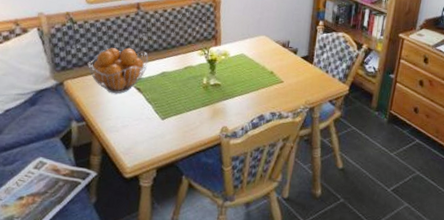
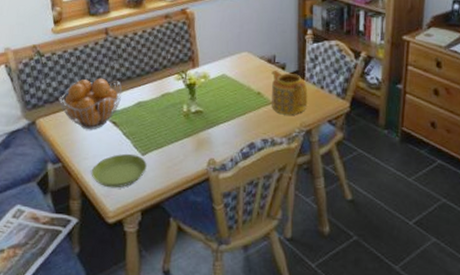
saucer: none [113,117,166,147] -> present [91,153,147,188]
teapot: none [282,53,315,94] -> present [271,69,308,115]

